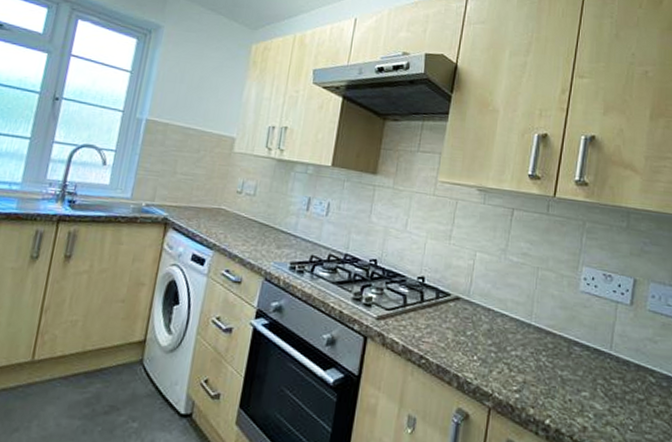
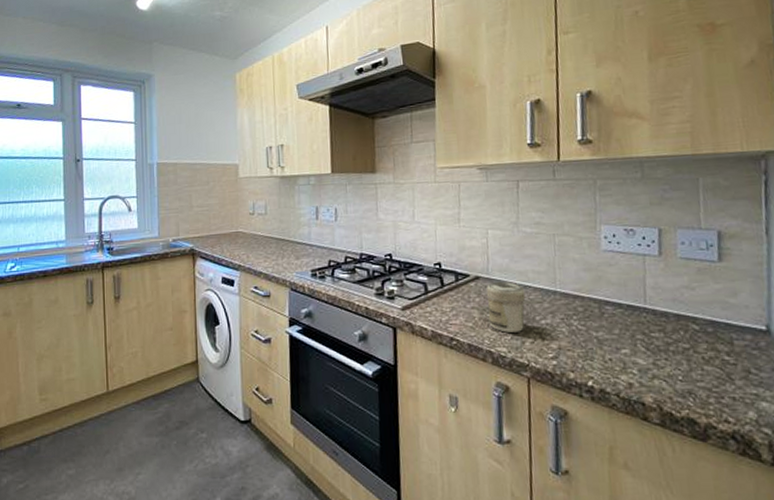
jar: none [461,305,501,360] -> present [486,281,526,333]

